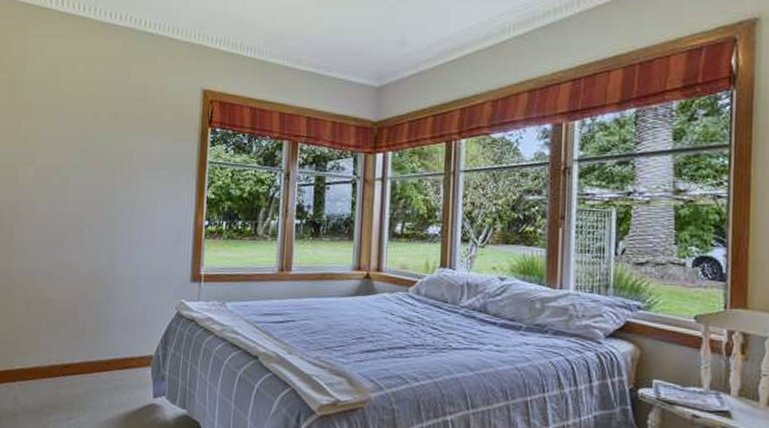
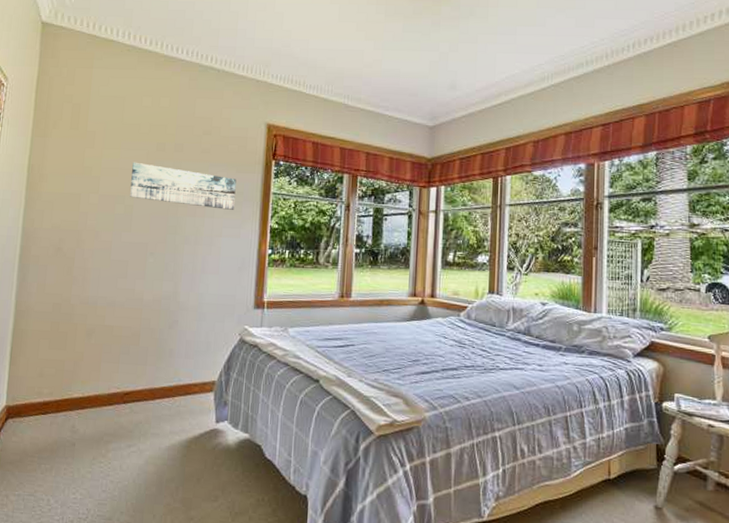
wall art: none [66,132,172,180] -> present [130,162,237,210]

